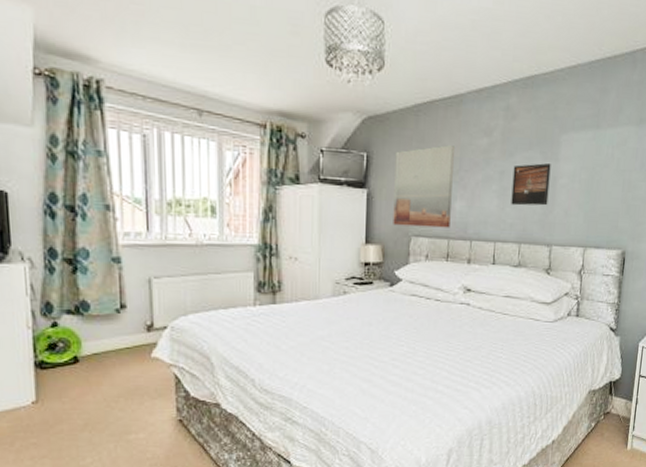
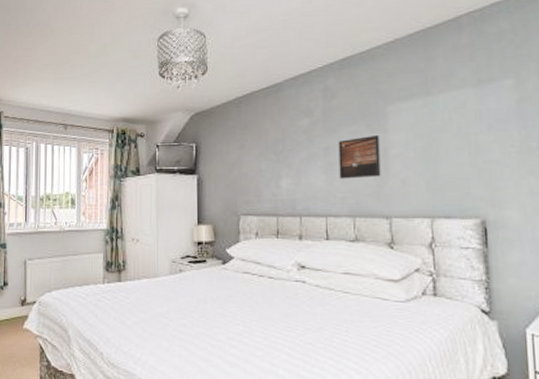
wall art: present [393,145,454,228] -> none [221,129,278,206]

